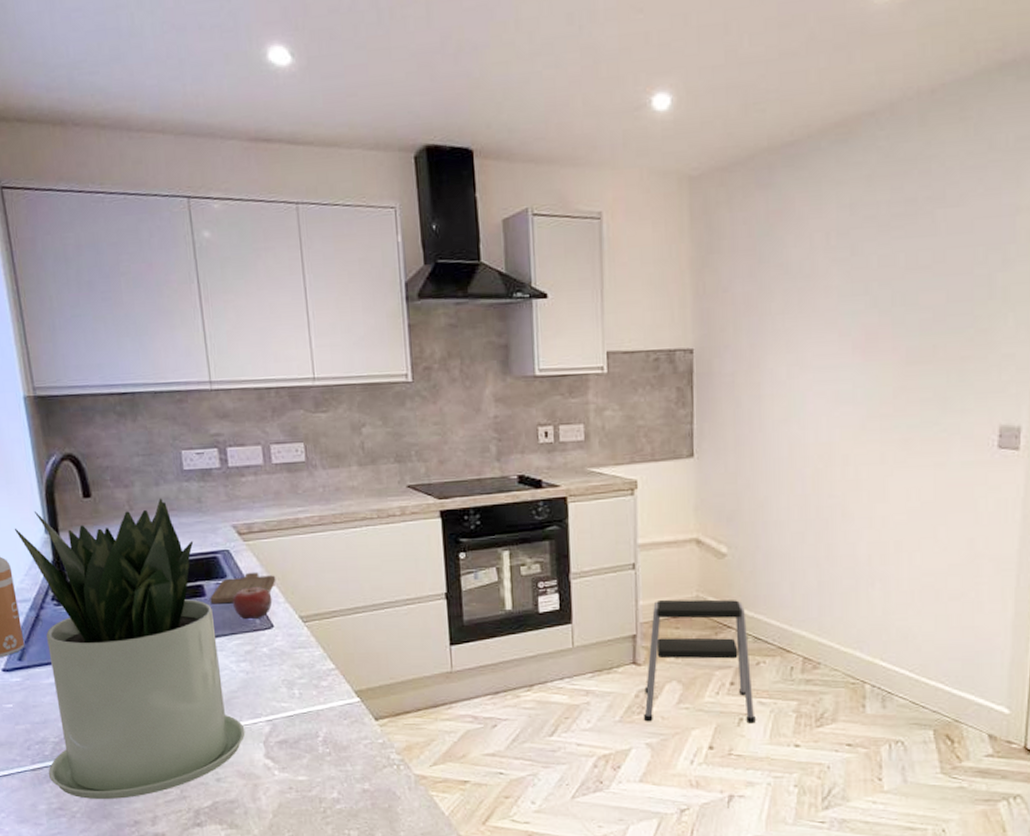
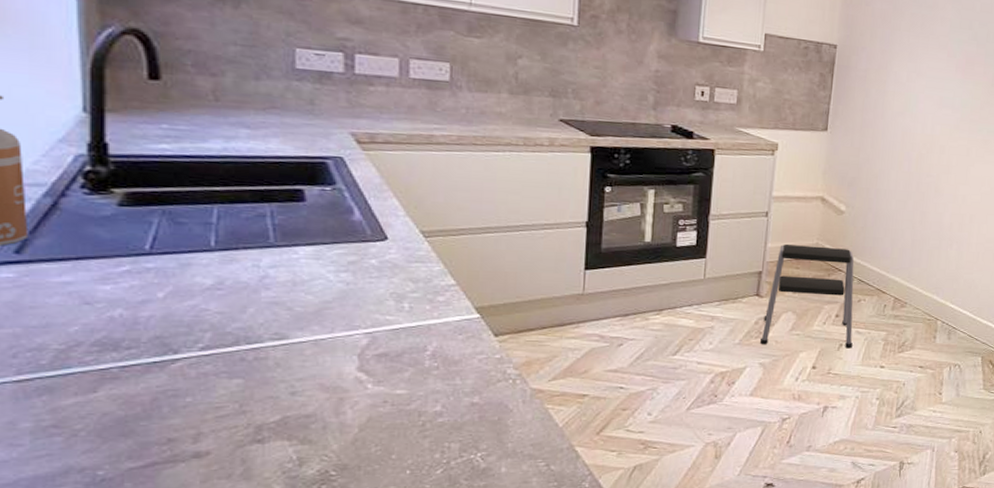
planter: present [14,498,246,799] -> none [33,85,336,415]
chopping board: present [210,571,276,604] -> none [310,182,398,211]
fruit: present [232,583,273,620] -> none [338,193,390,231]

